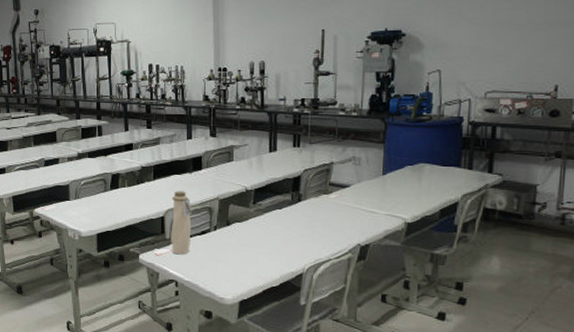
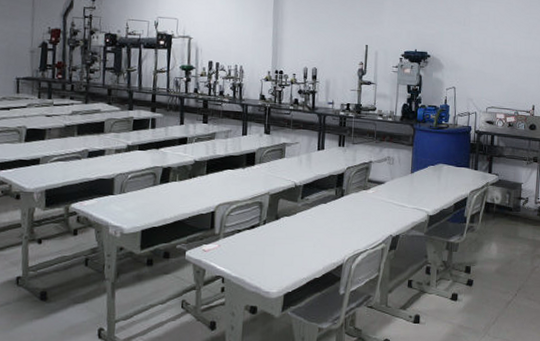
water bottle: present [171,191,192,255] -> none [220,185,243,250]

